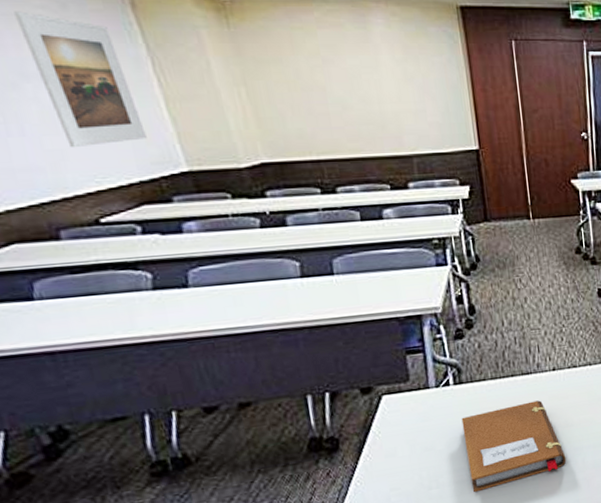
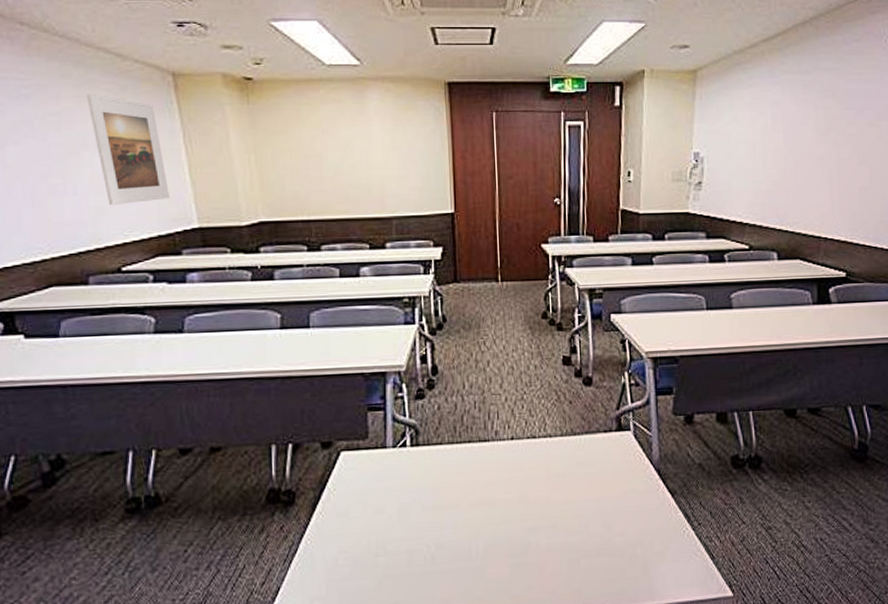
notebook: present [461,400,567,493] -> none [415,471,519,566]

